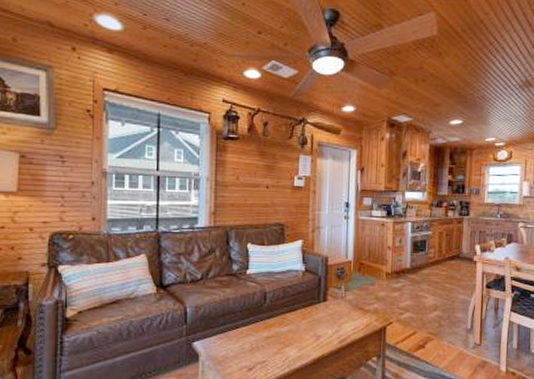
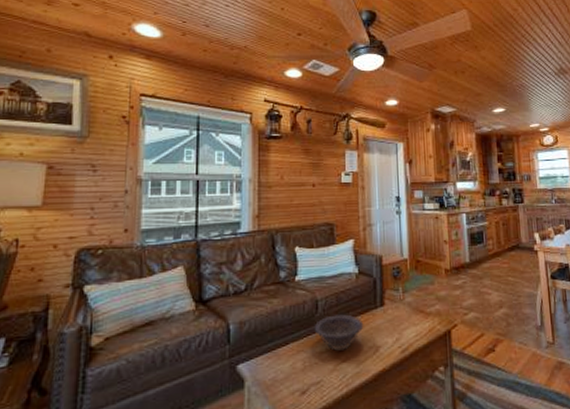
decorative bowl: none [262,306,307,337] -> present [314,314,364,351]

